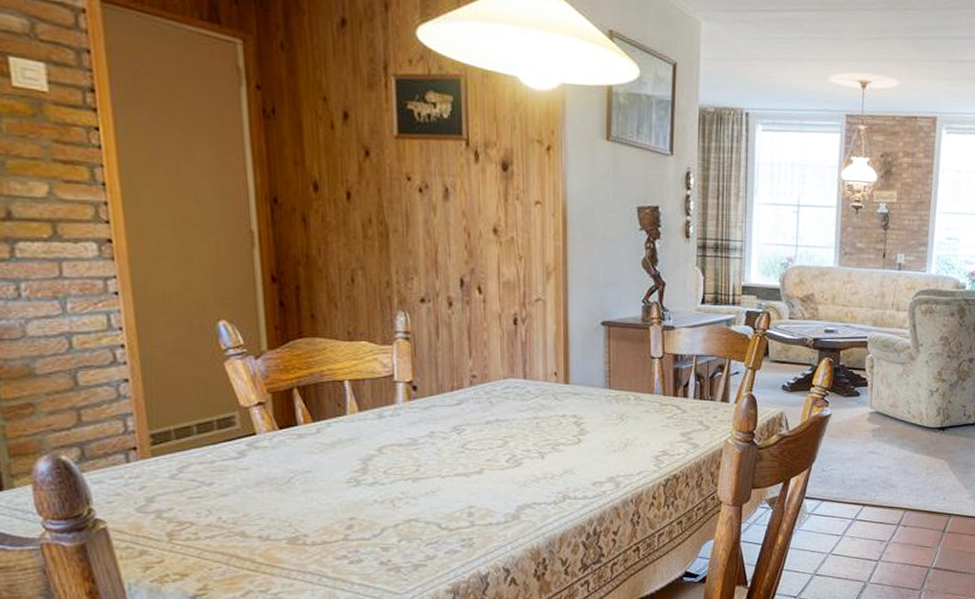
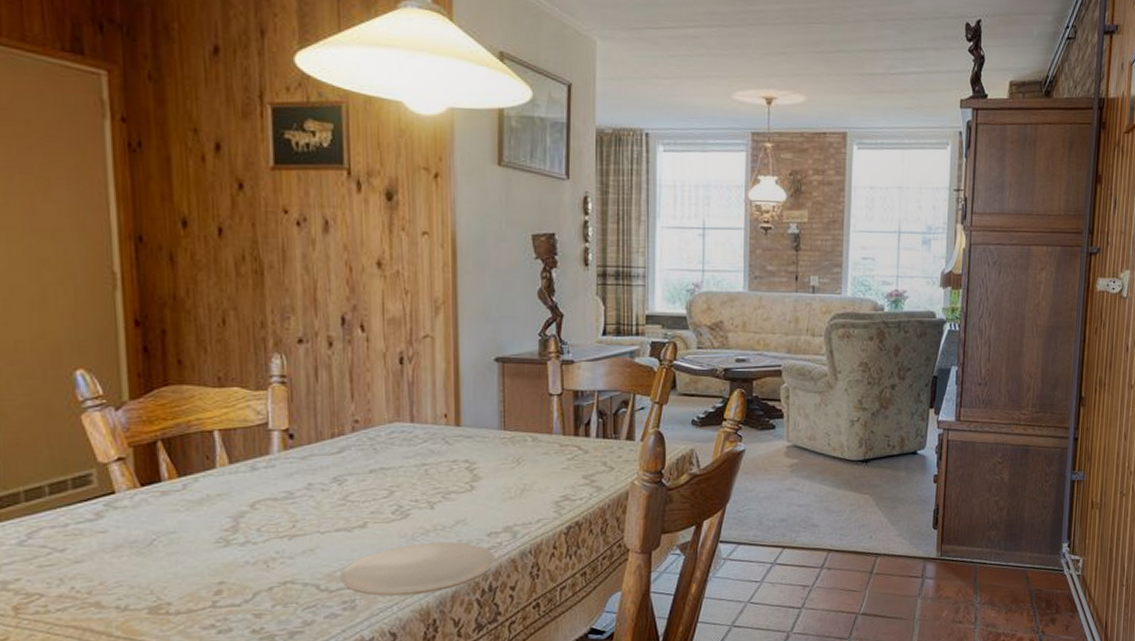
plate: none [458,489,601,537] -> present [339,542,497,597]

